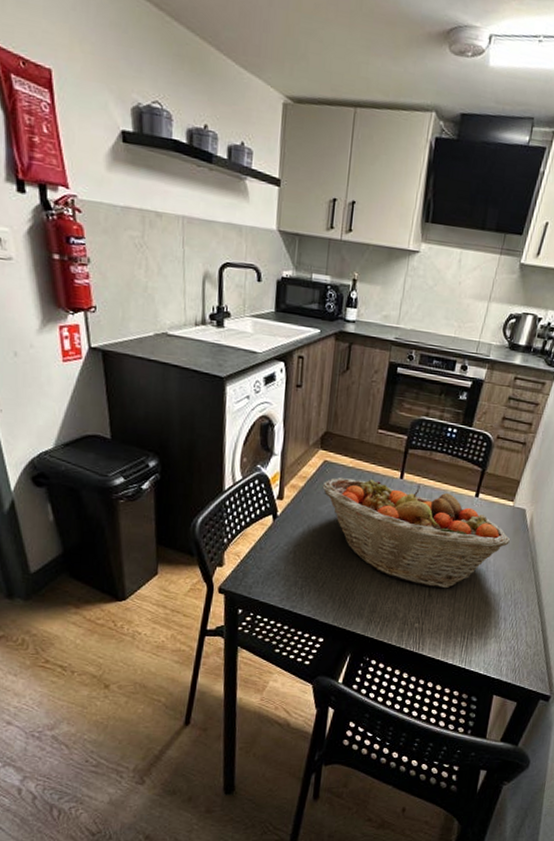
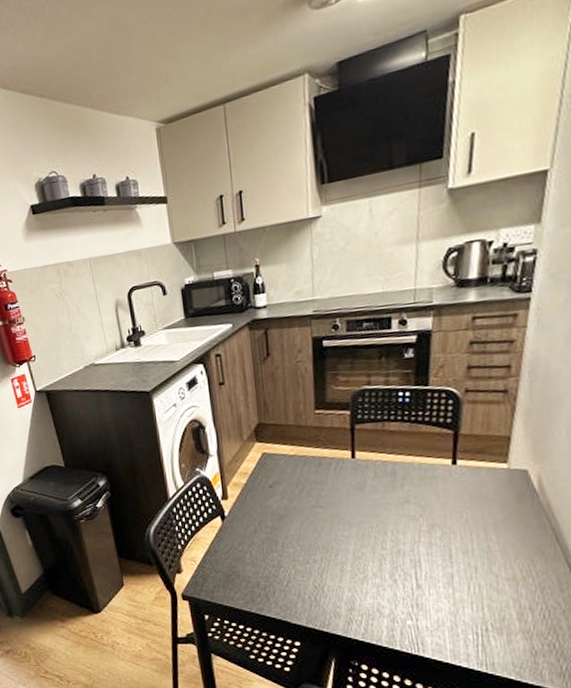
fruit basket: present [322,477,510,589] -> none [266,461,514,577]

